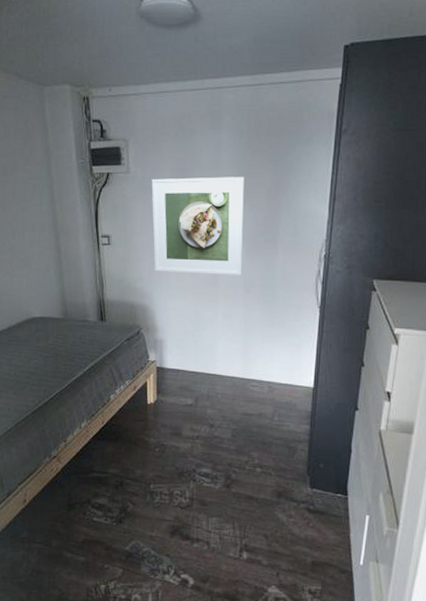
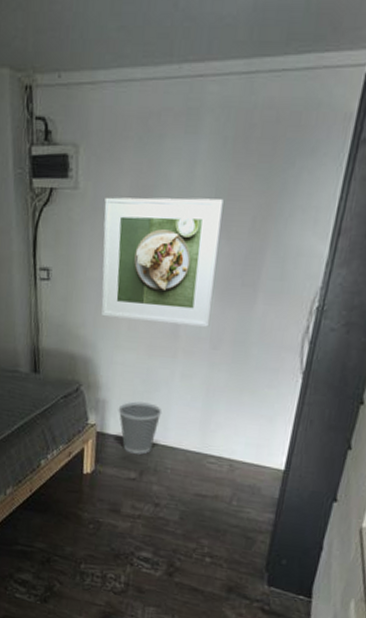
wastebasket: none [173,339,210,383] -> present [118,401,163,455]

